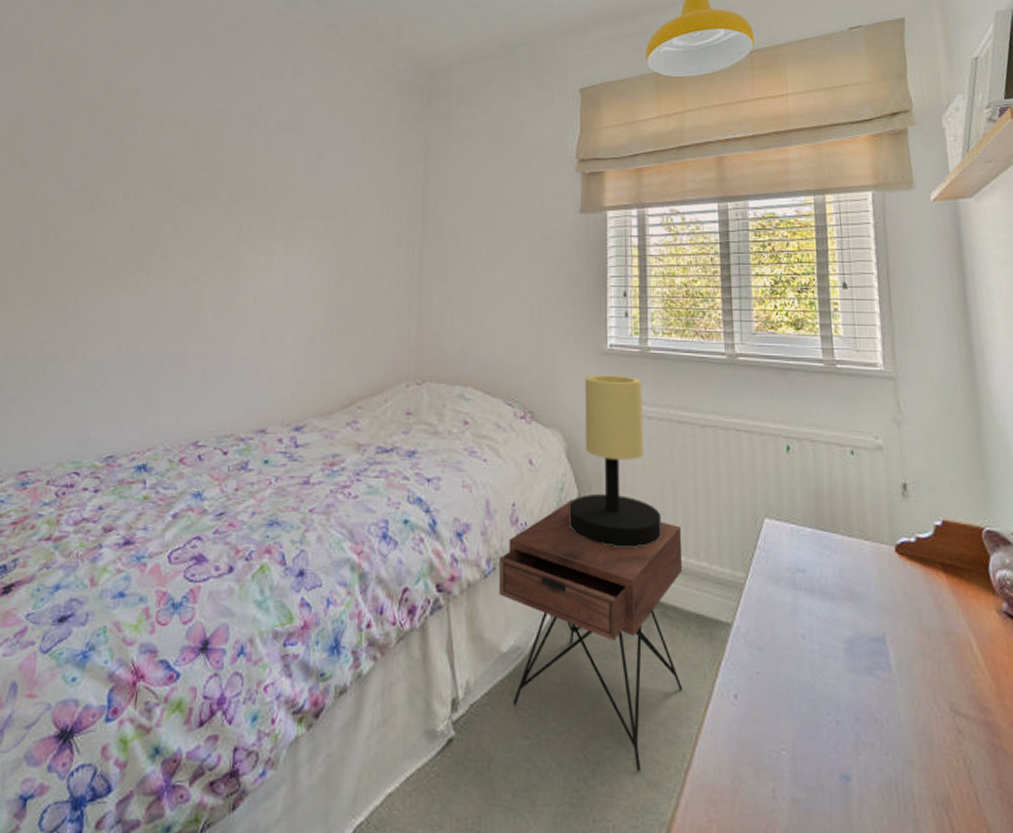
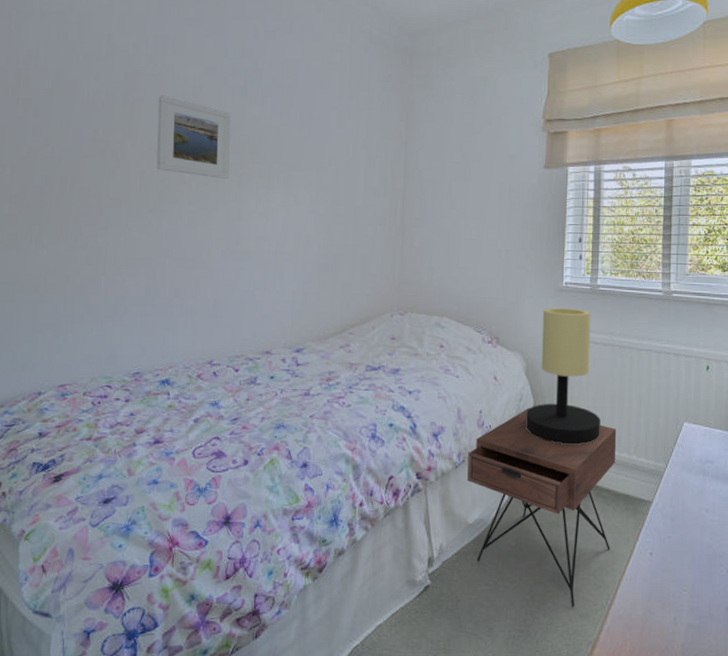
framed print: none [148,141,233,230] -> present [156,95,231,179]

